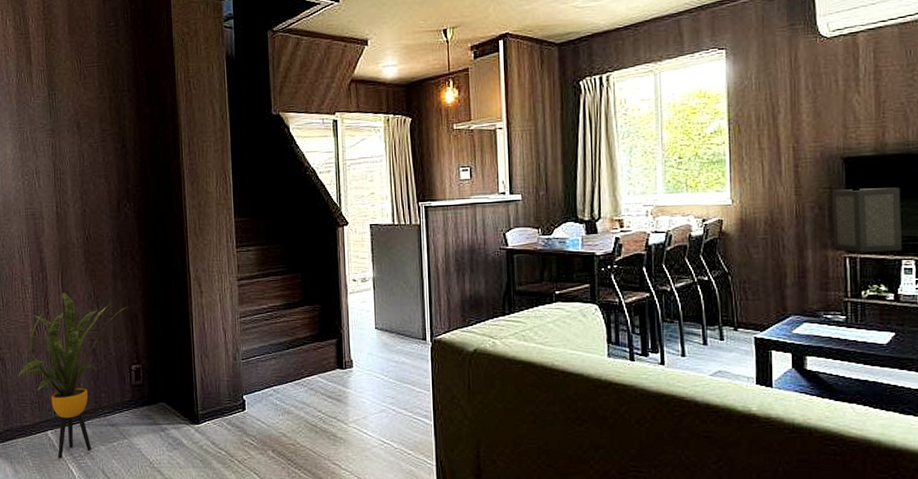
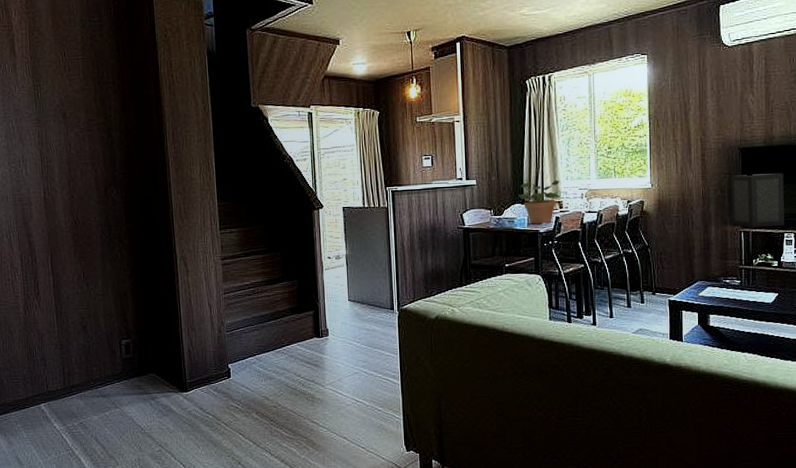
house plant: present [17,292,129,459] -> none [9,273,118,430]
potted plant: none [570,194,624,246] -> present [518,180,563,224]

